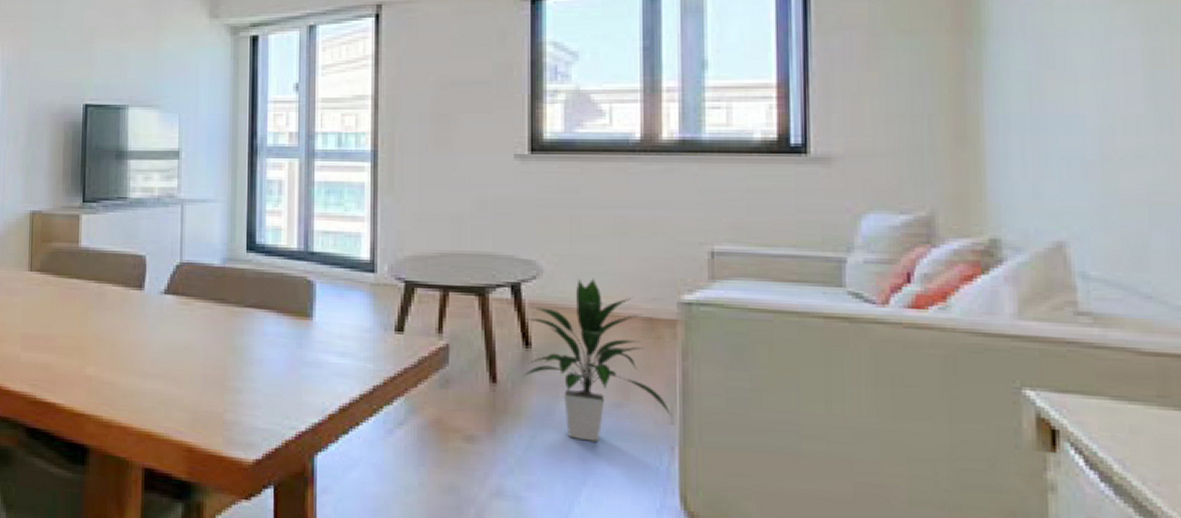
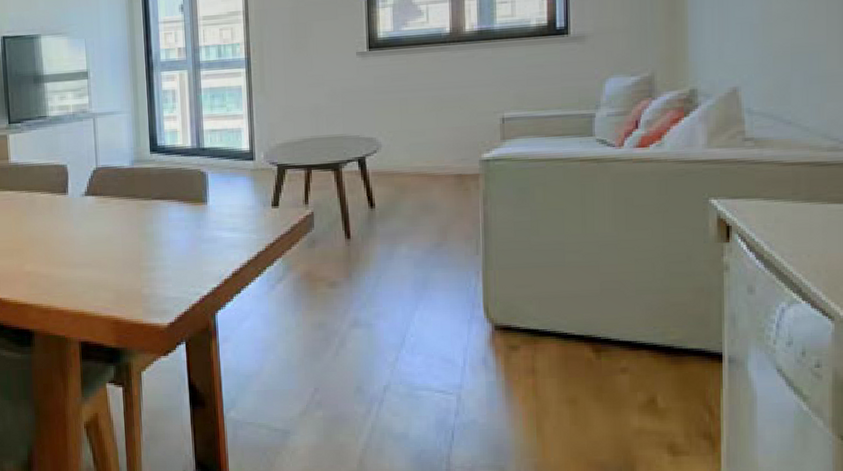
indoor plant: present [524,278,672,442] -> none [370,147,477,275]

